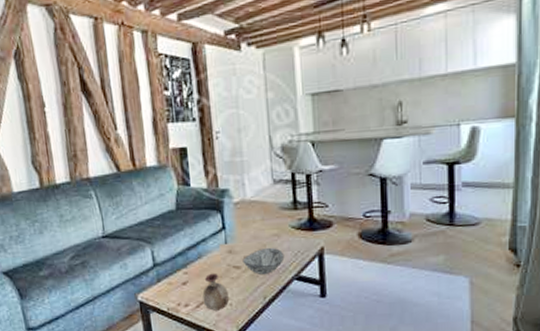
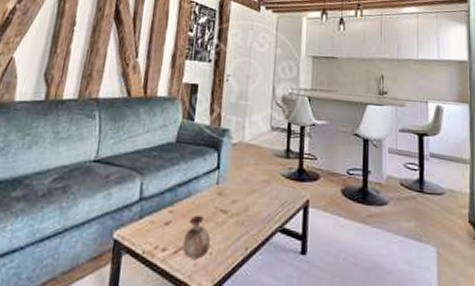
decorative bowl: present [242,247,285,274] -> none [230,193,272,222]

